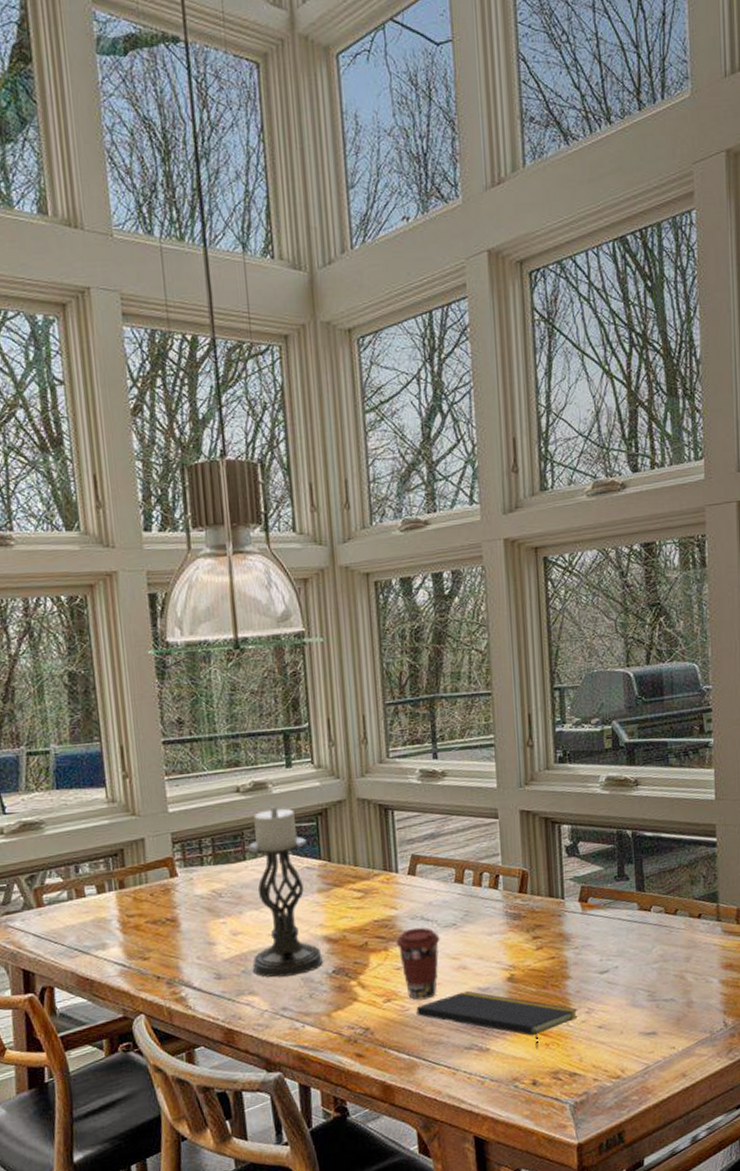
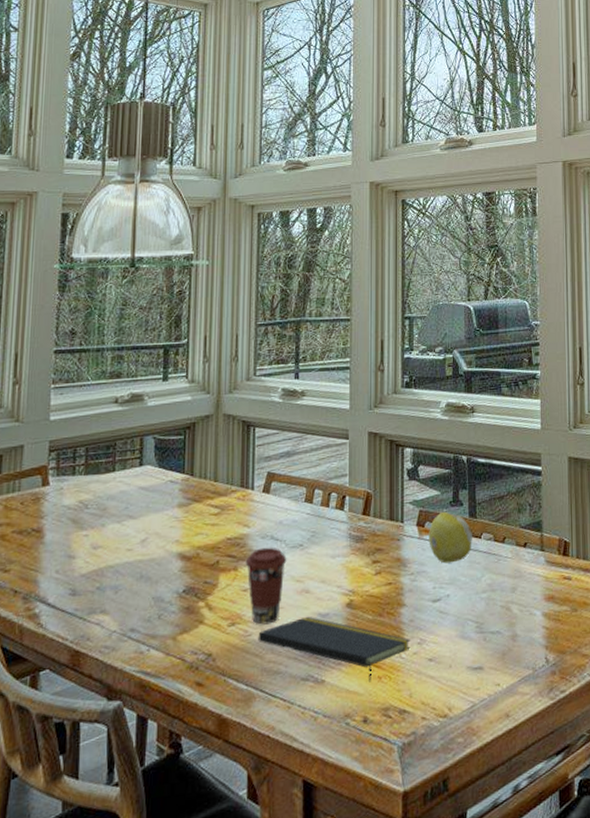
candle holder: present [246,806,323,978] -> none [106,418,175,596]
fruit: none [592,886,641,937] -> present [429,511,472,564]

